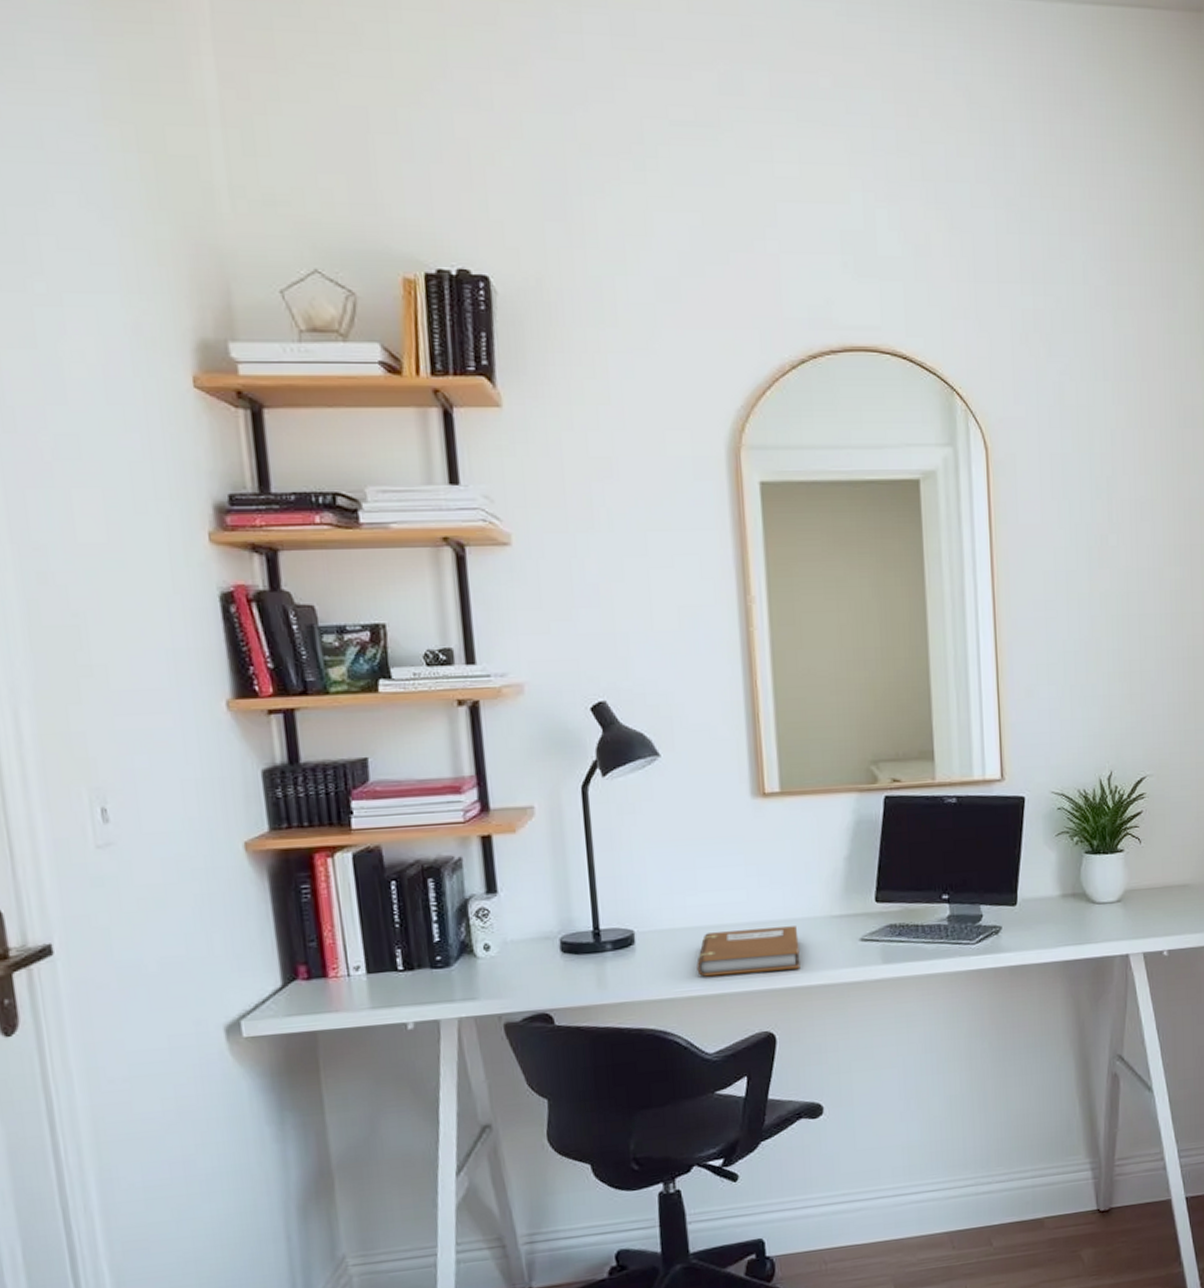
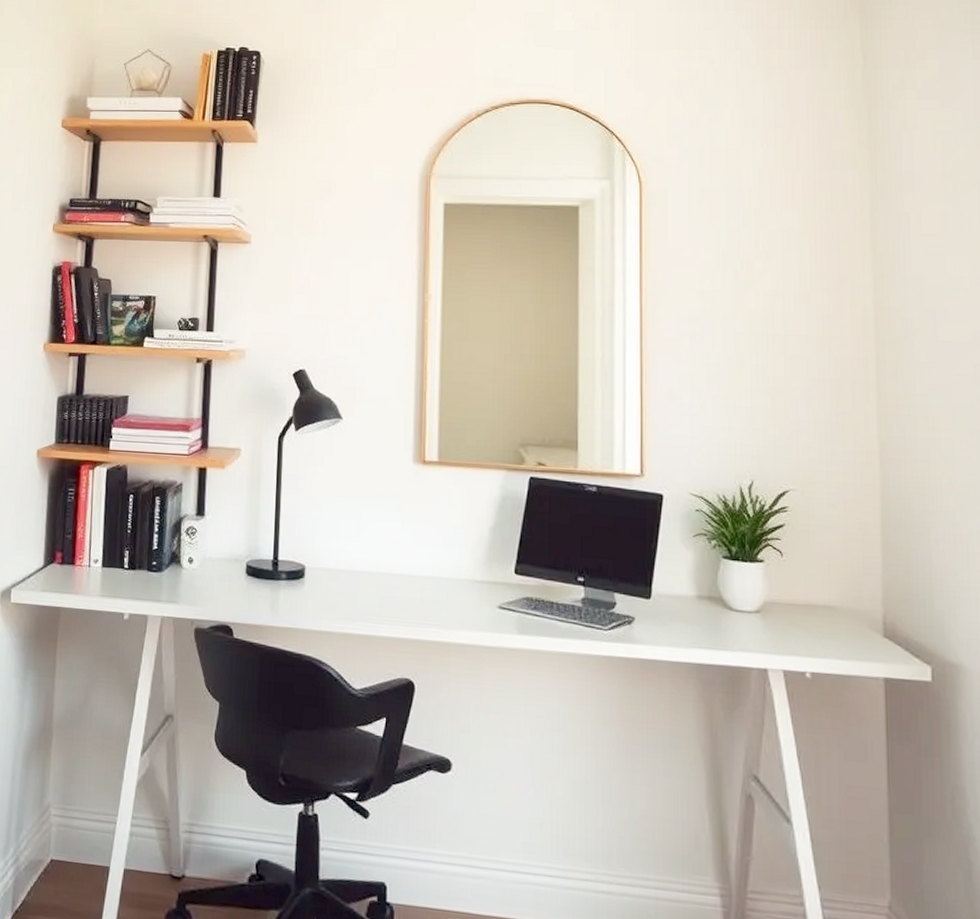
notebook: present [697,926,800,977] -> none [353,578,443,624]

